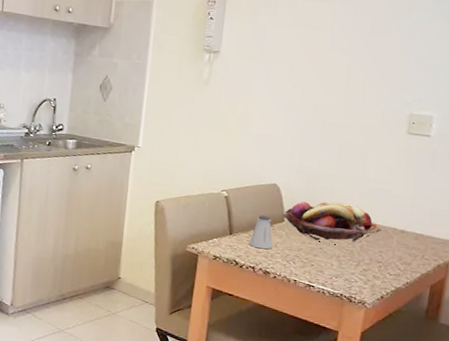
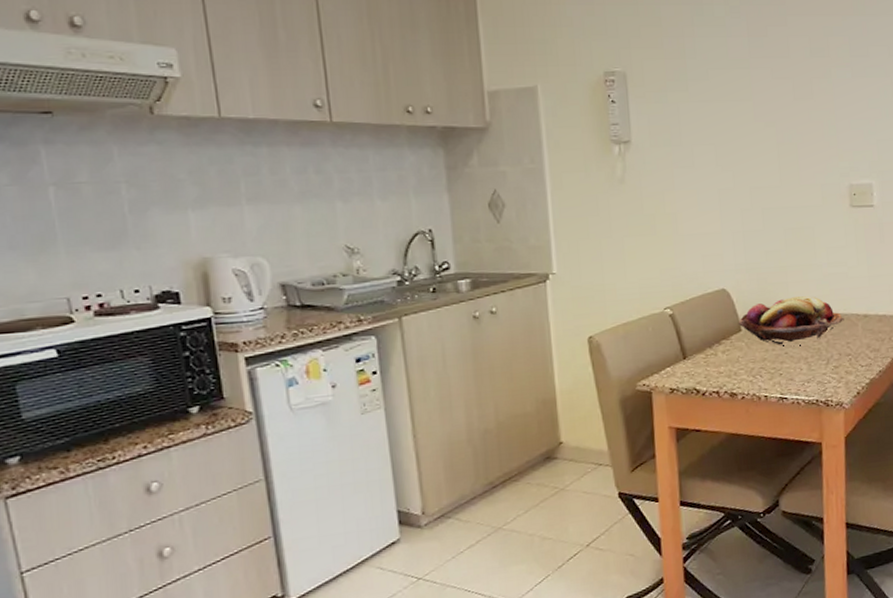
saltshaker: present [249,215,272,250] -> none [707,328,733,369]

